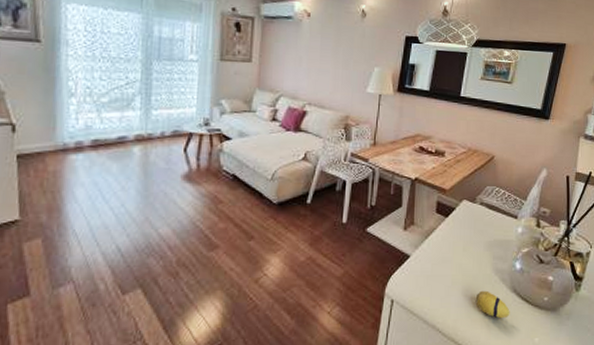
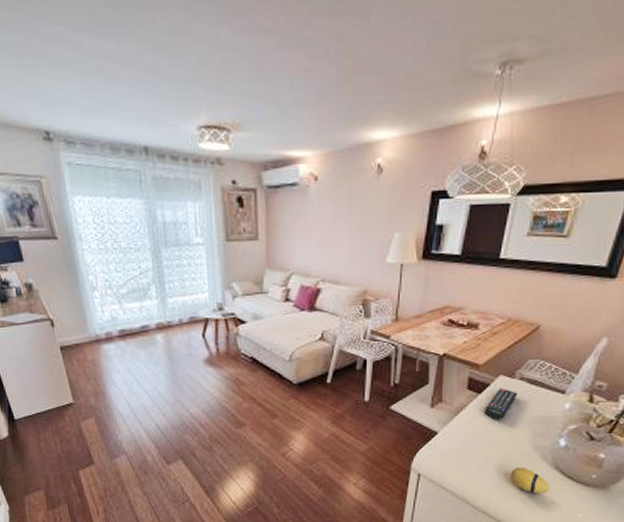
remote control: none [452,212,479,244] -> present [485,388,518,420]

